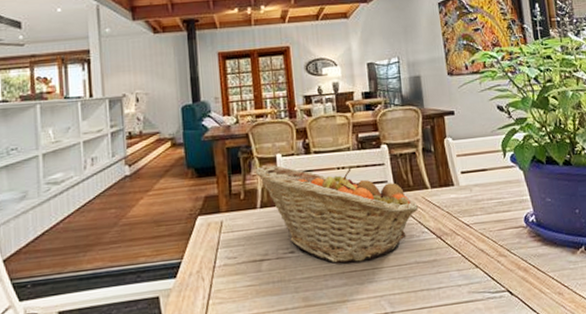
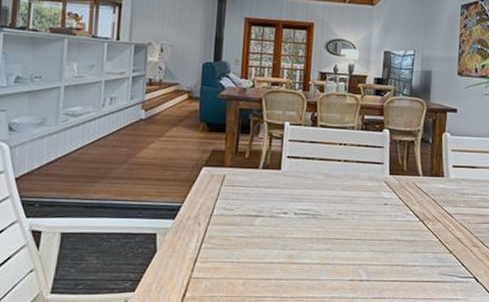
fruit basket: present [255,165,419,263] -> none [262,130,408,232]

